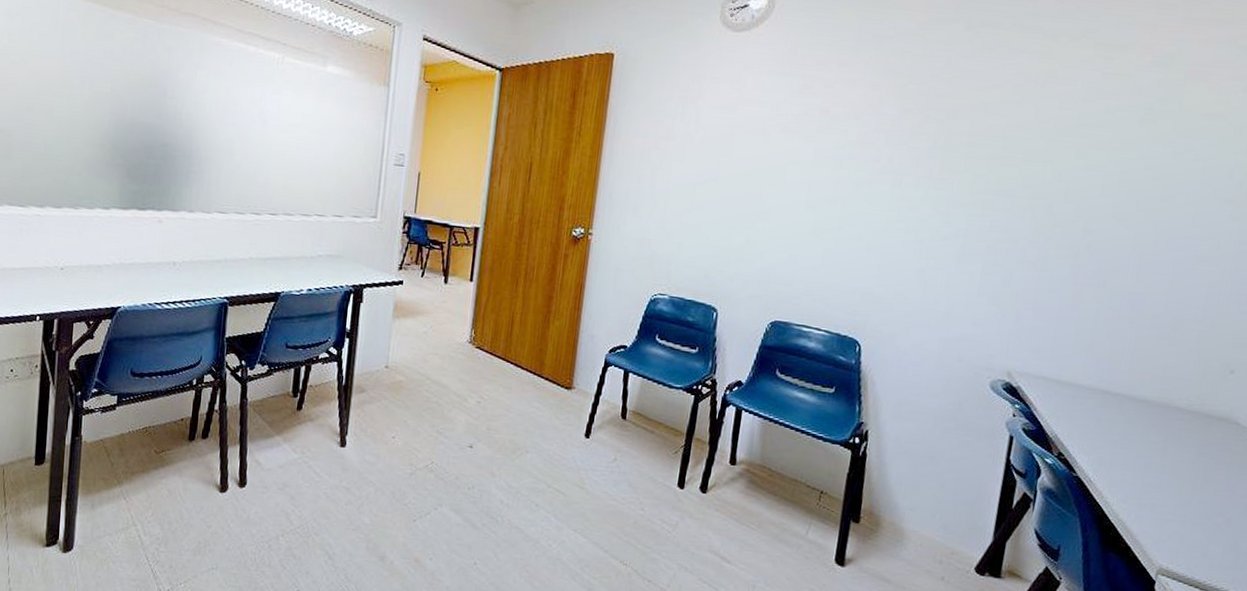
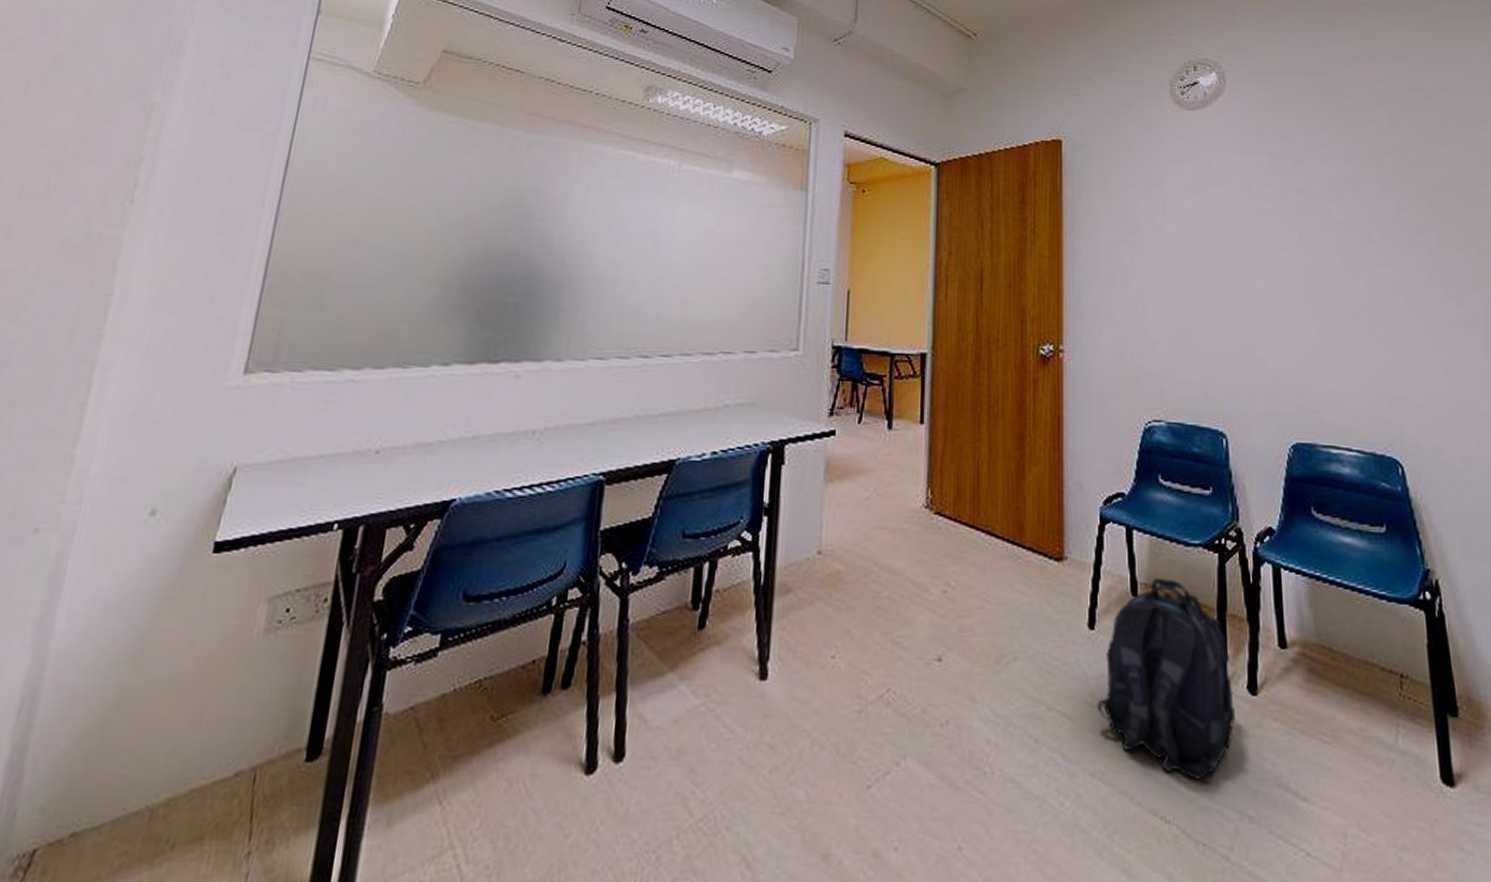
backpack: none [584,408,690,542] -> present [1097,578,1237,780]

